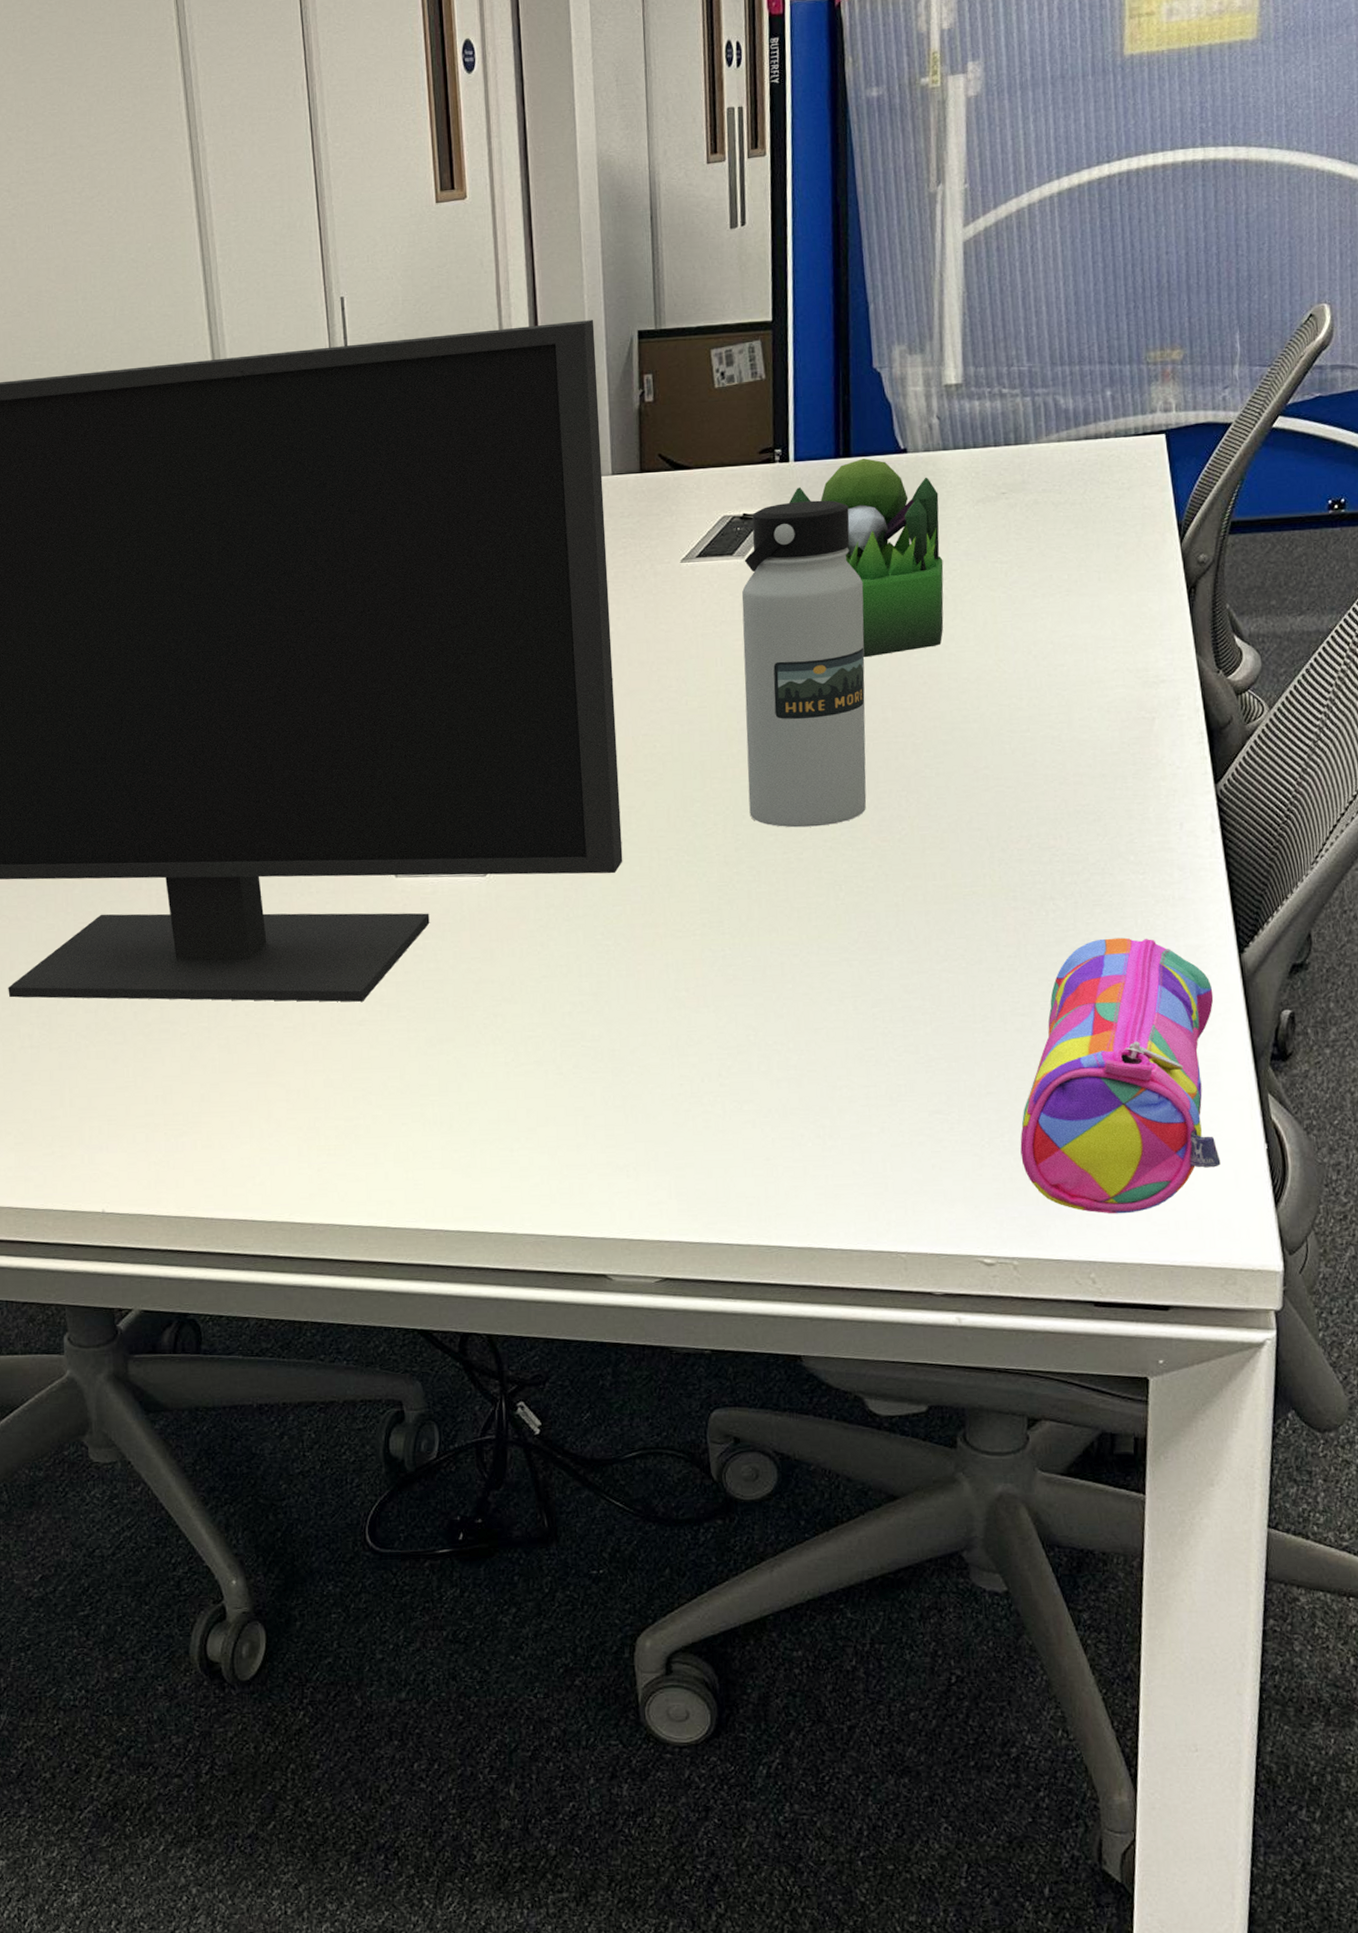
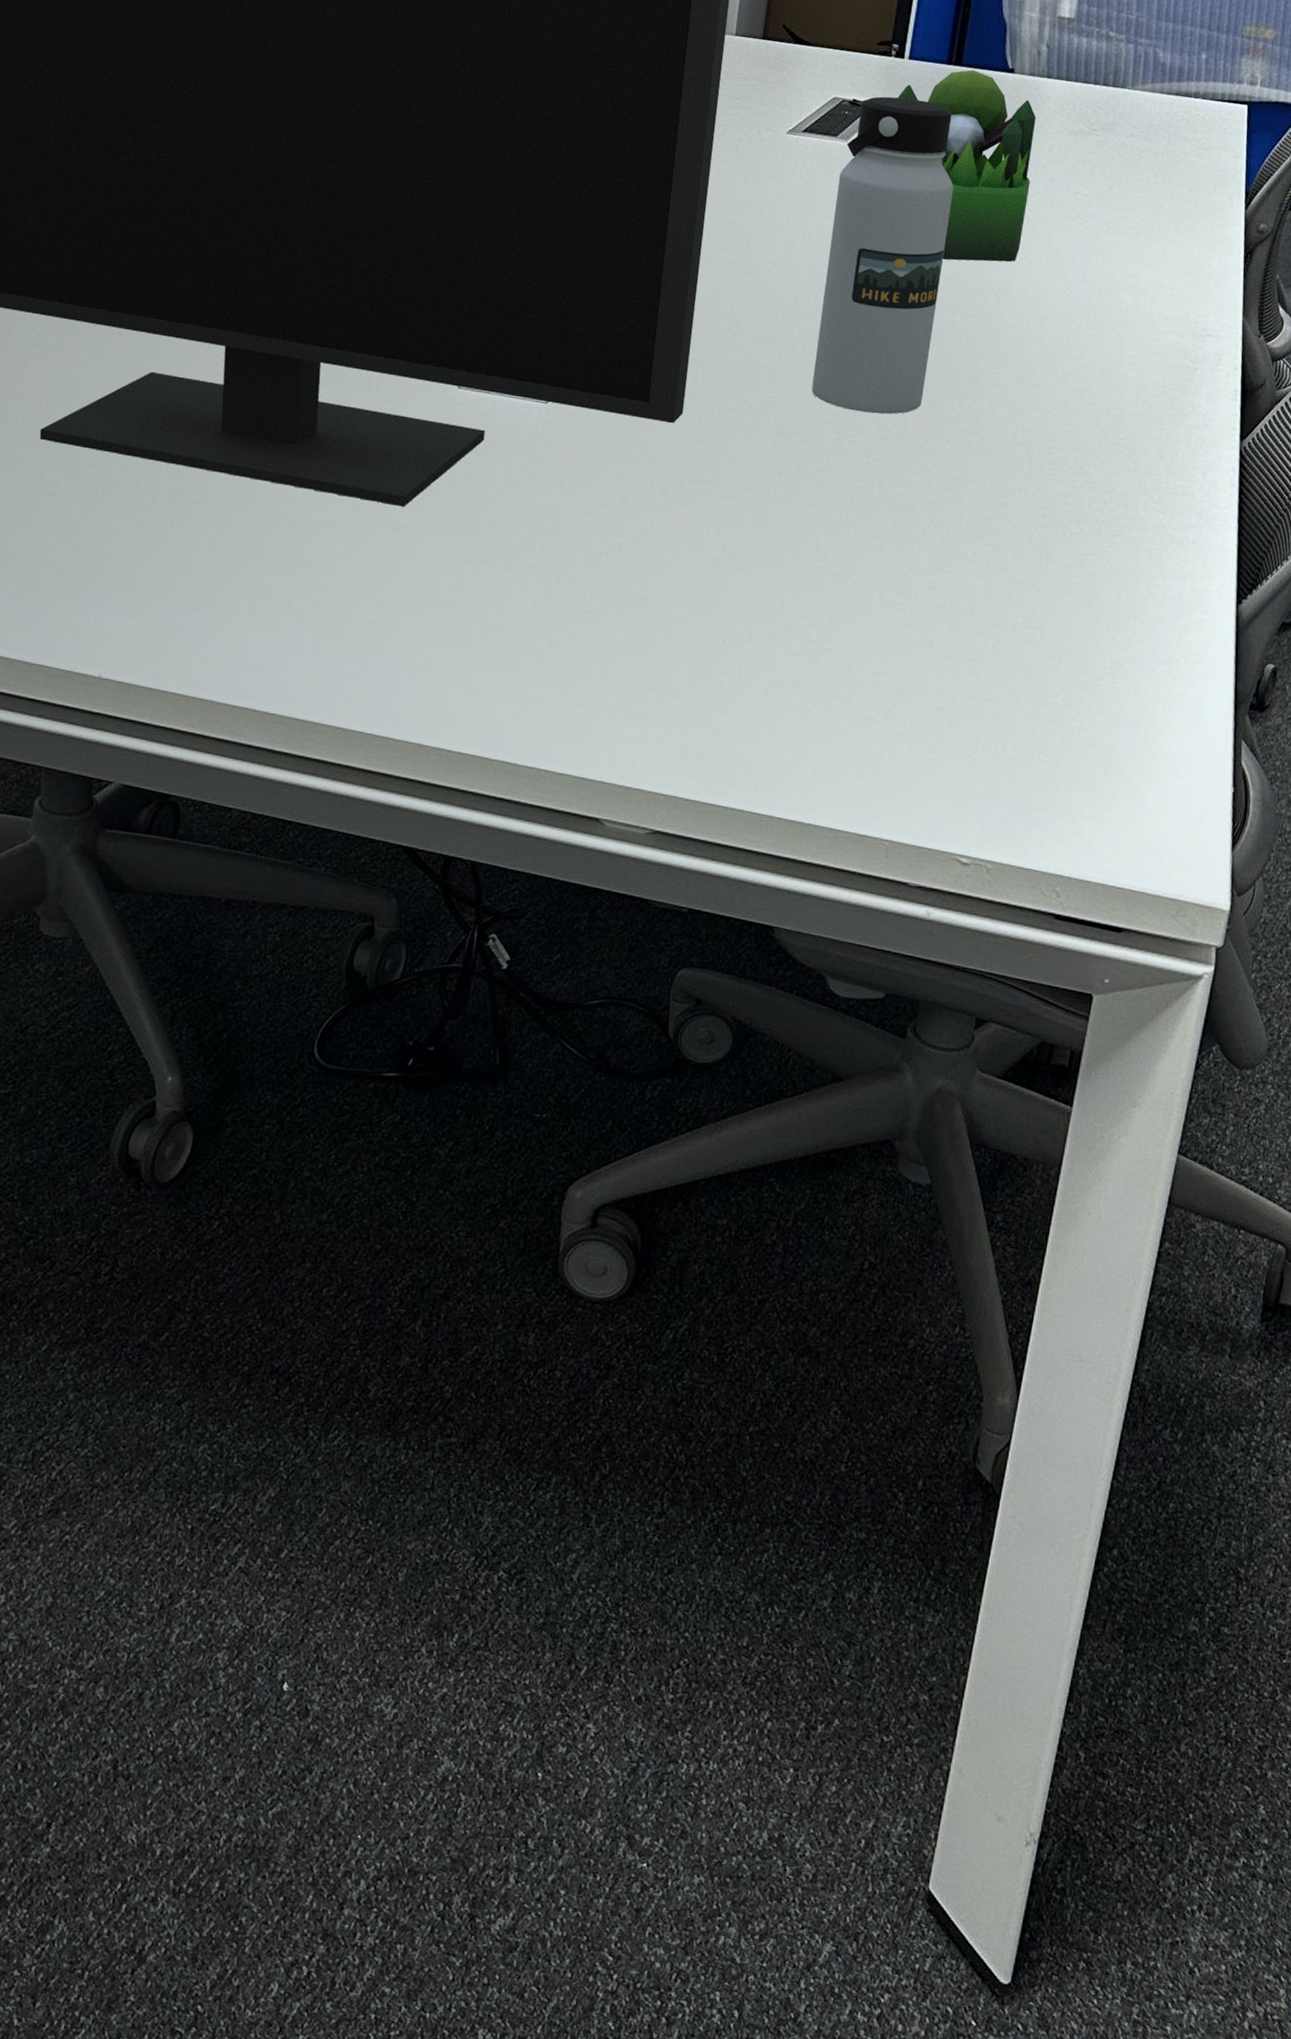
pencil case: present [1020,937,1221,1214] -> none [1010,568,1209,834]

